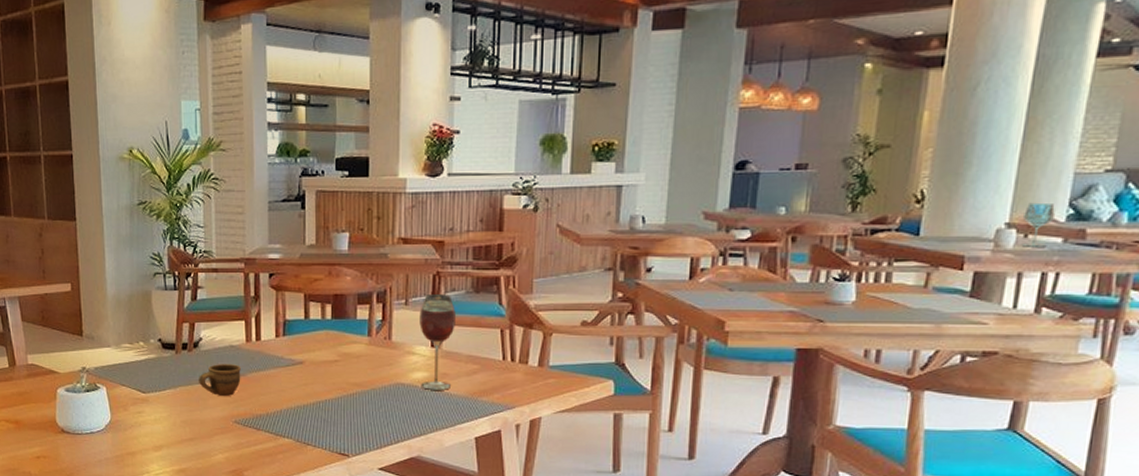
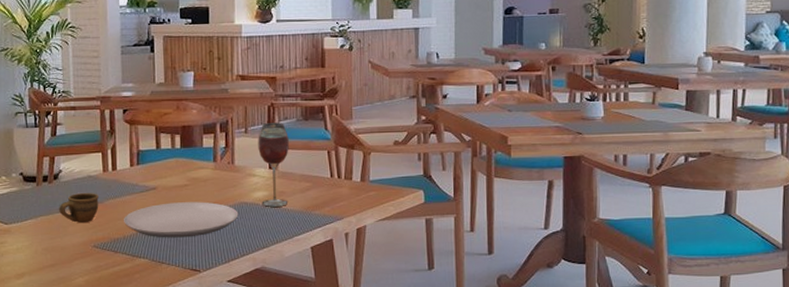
plate: none [267,379,394,419] -> present [124,202,239,238]
wine glass: present [1021,202,1055,247] -> none [716,36,736,71]

